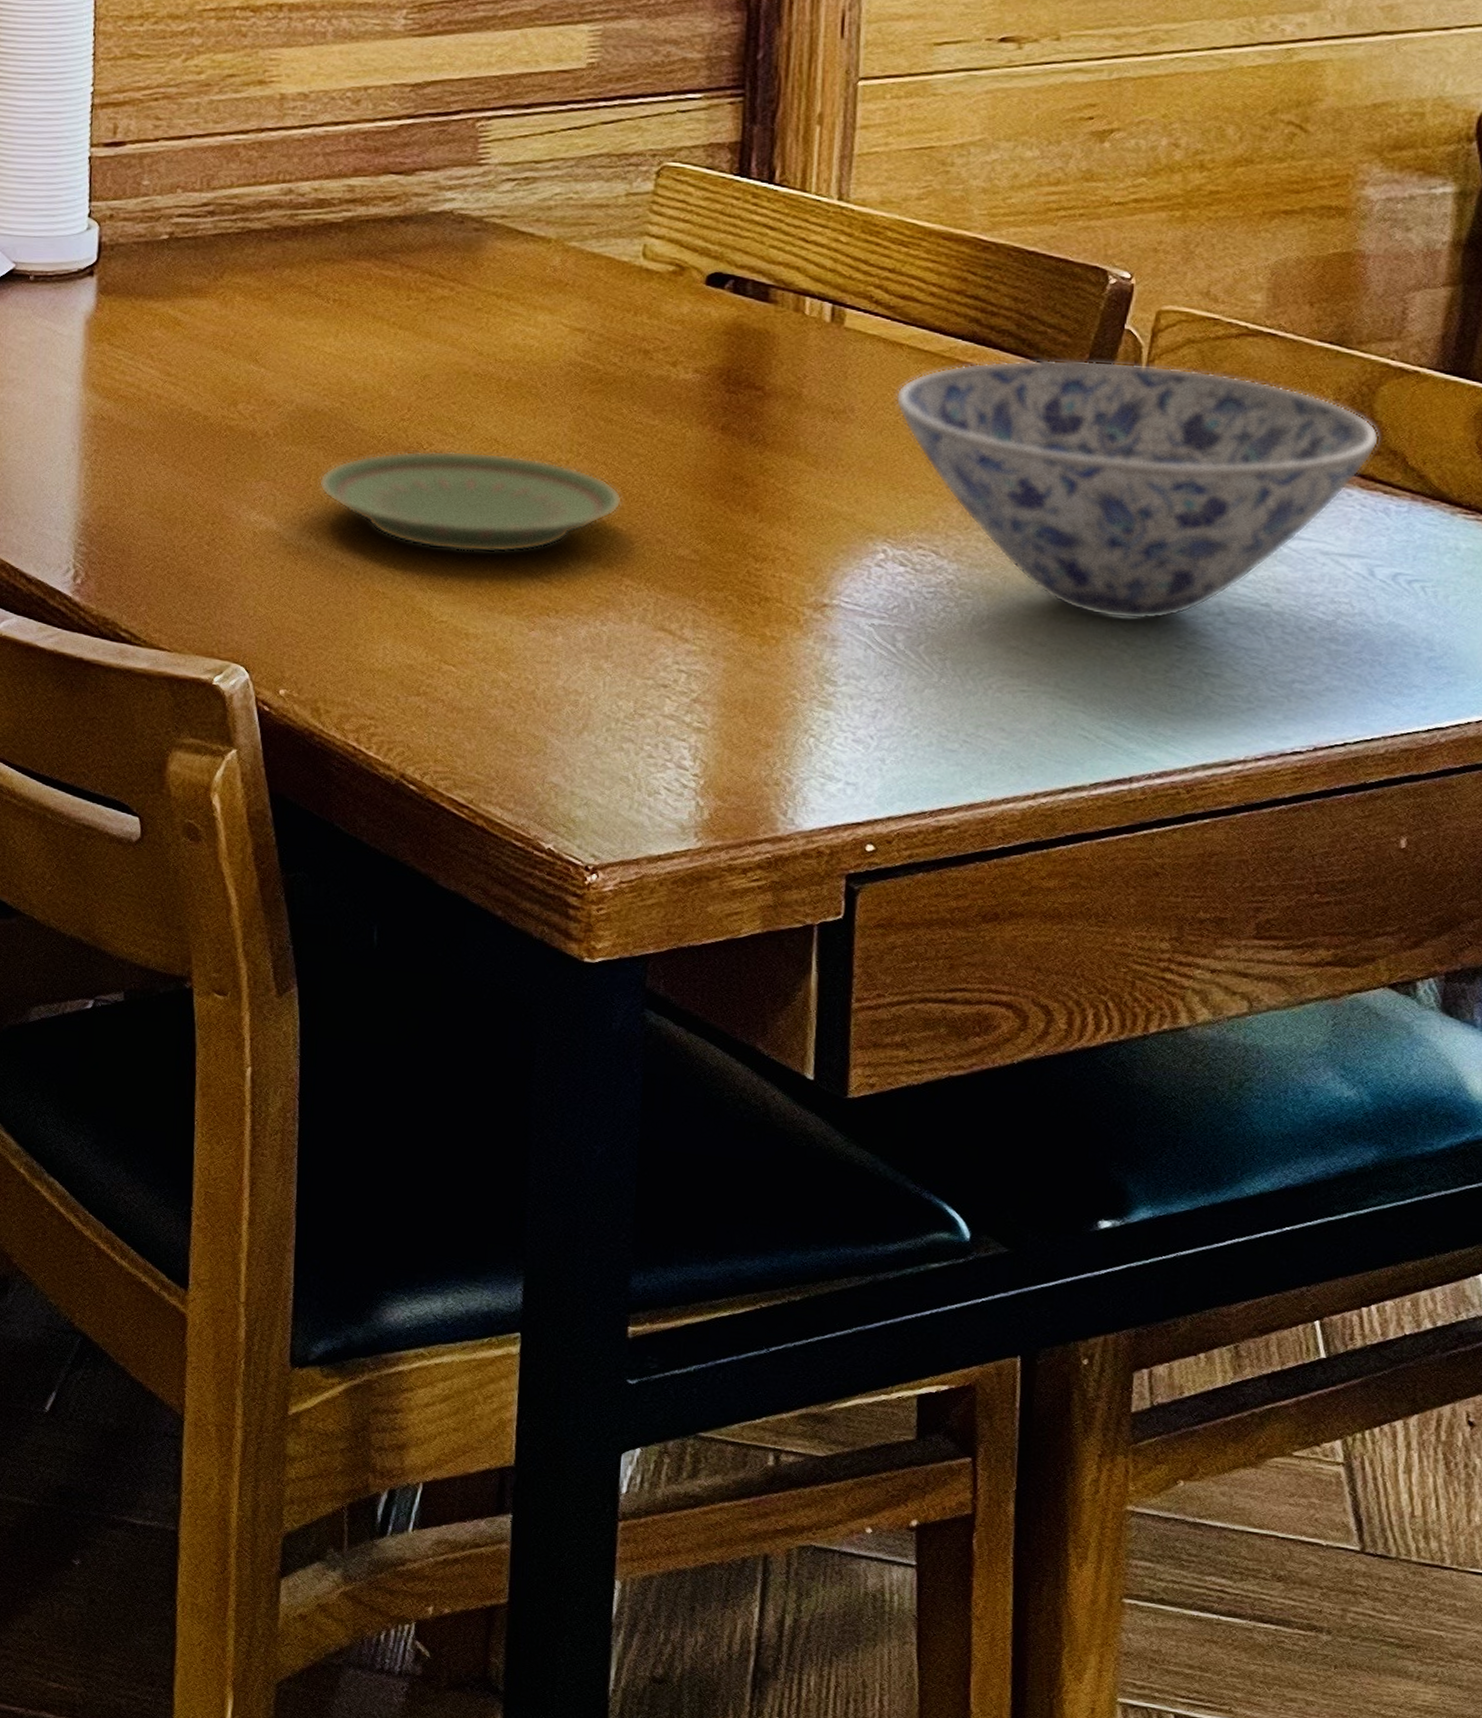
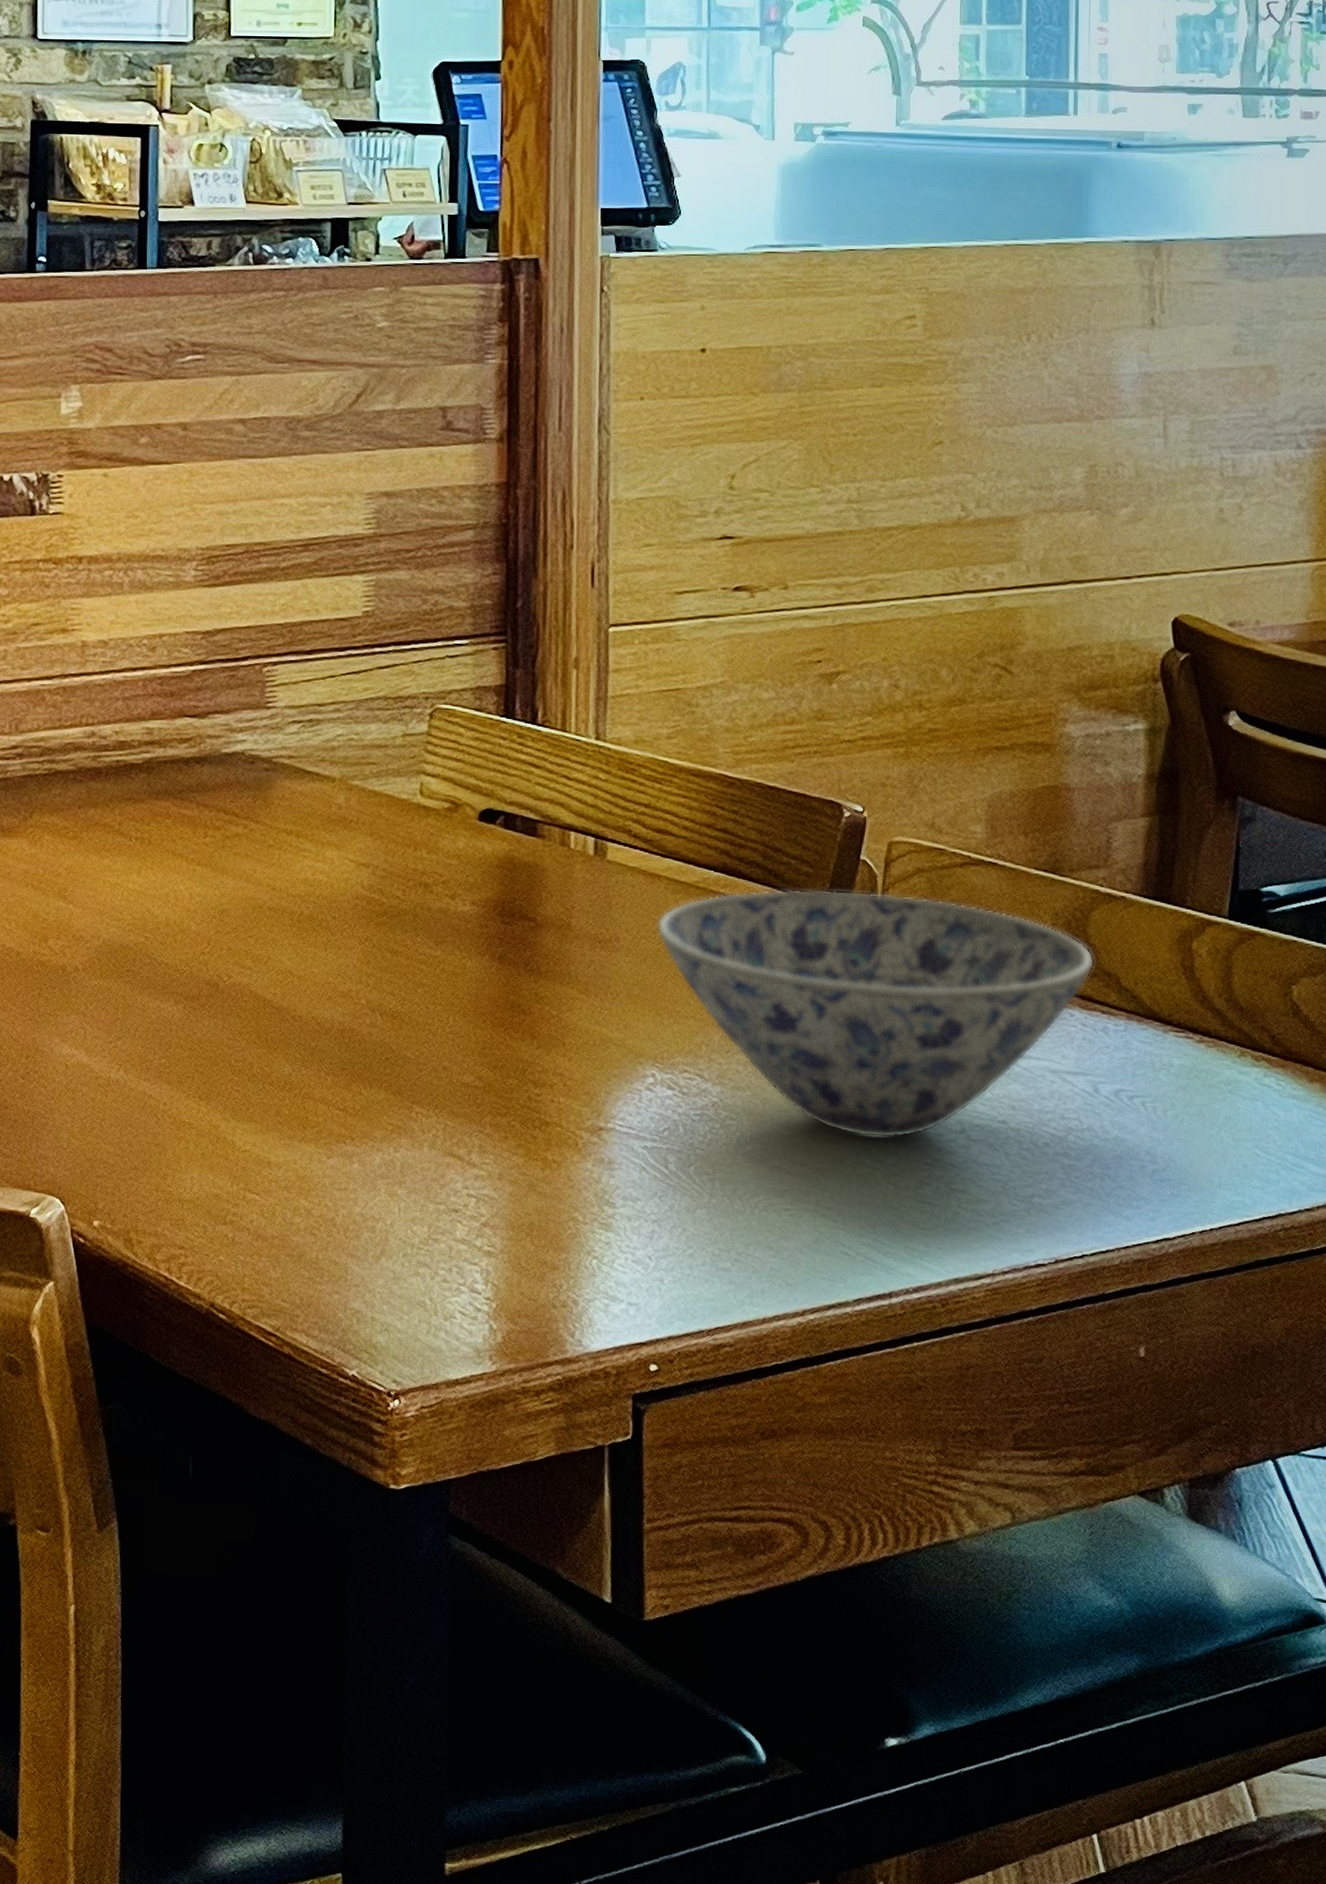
plate: present [318,450,623,553] -> none [126,982,410,1083]

